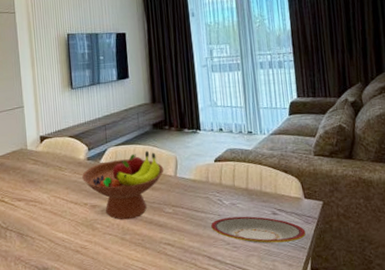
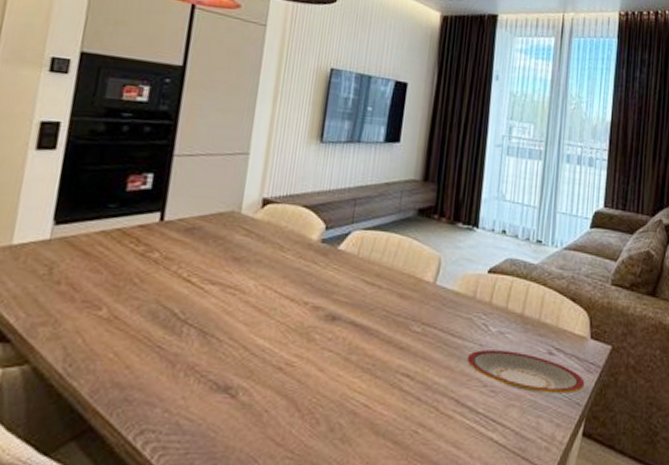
fruit bowl: present [82,150,164,220] -> none [309,243,422,334]

